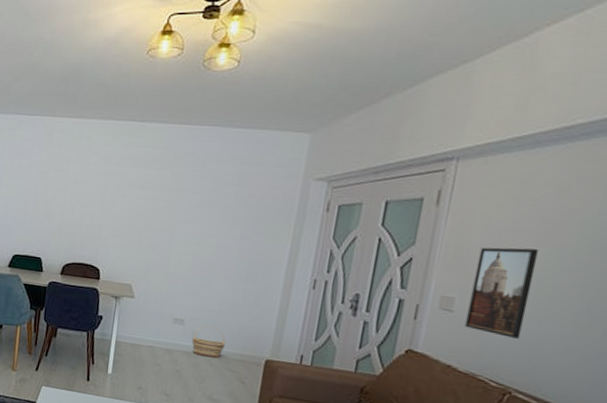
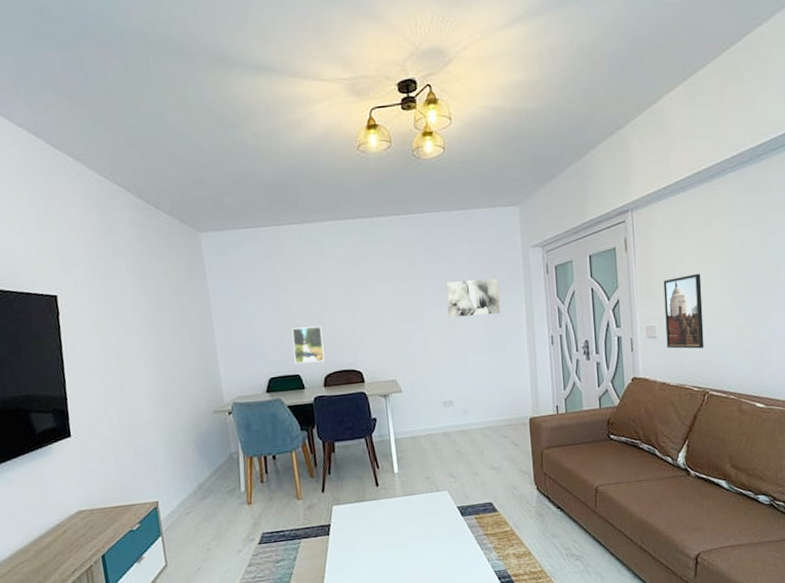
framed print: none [39,214,71,251] -> present [292,325,325,364]
basket: present [191,325,226,359] -> none [463,400,494,431]
wall art: none [201,200,266,243] -> present [446,278,501,318]

